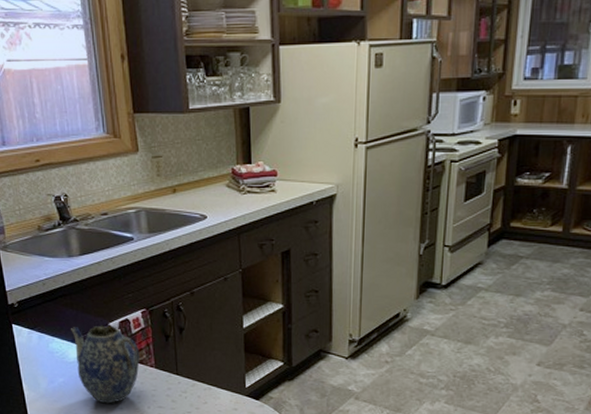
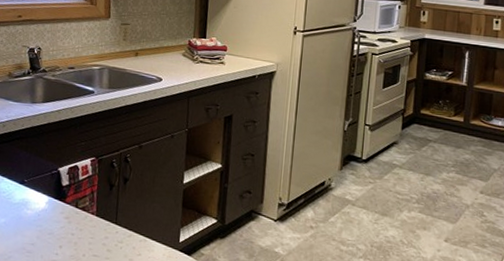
teapot: present [71,325,140,404] -> none [20,169,84,249]

